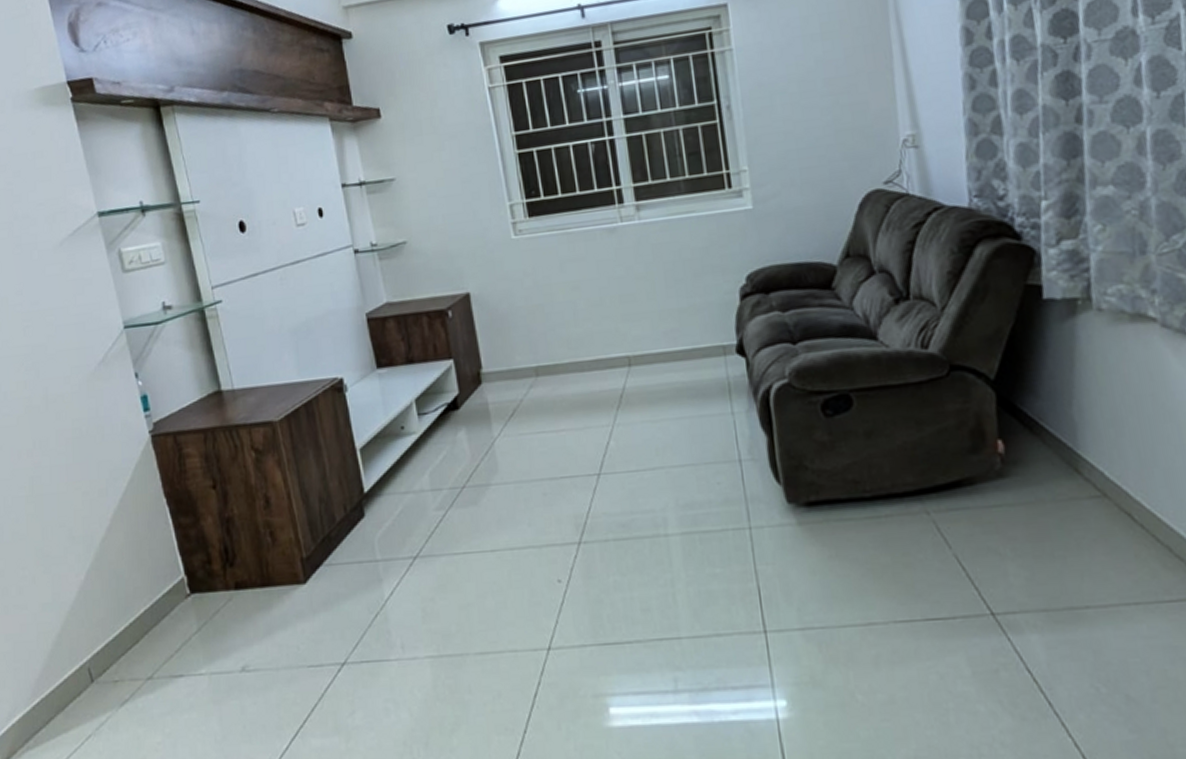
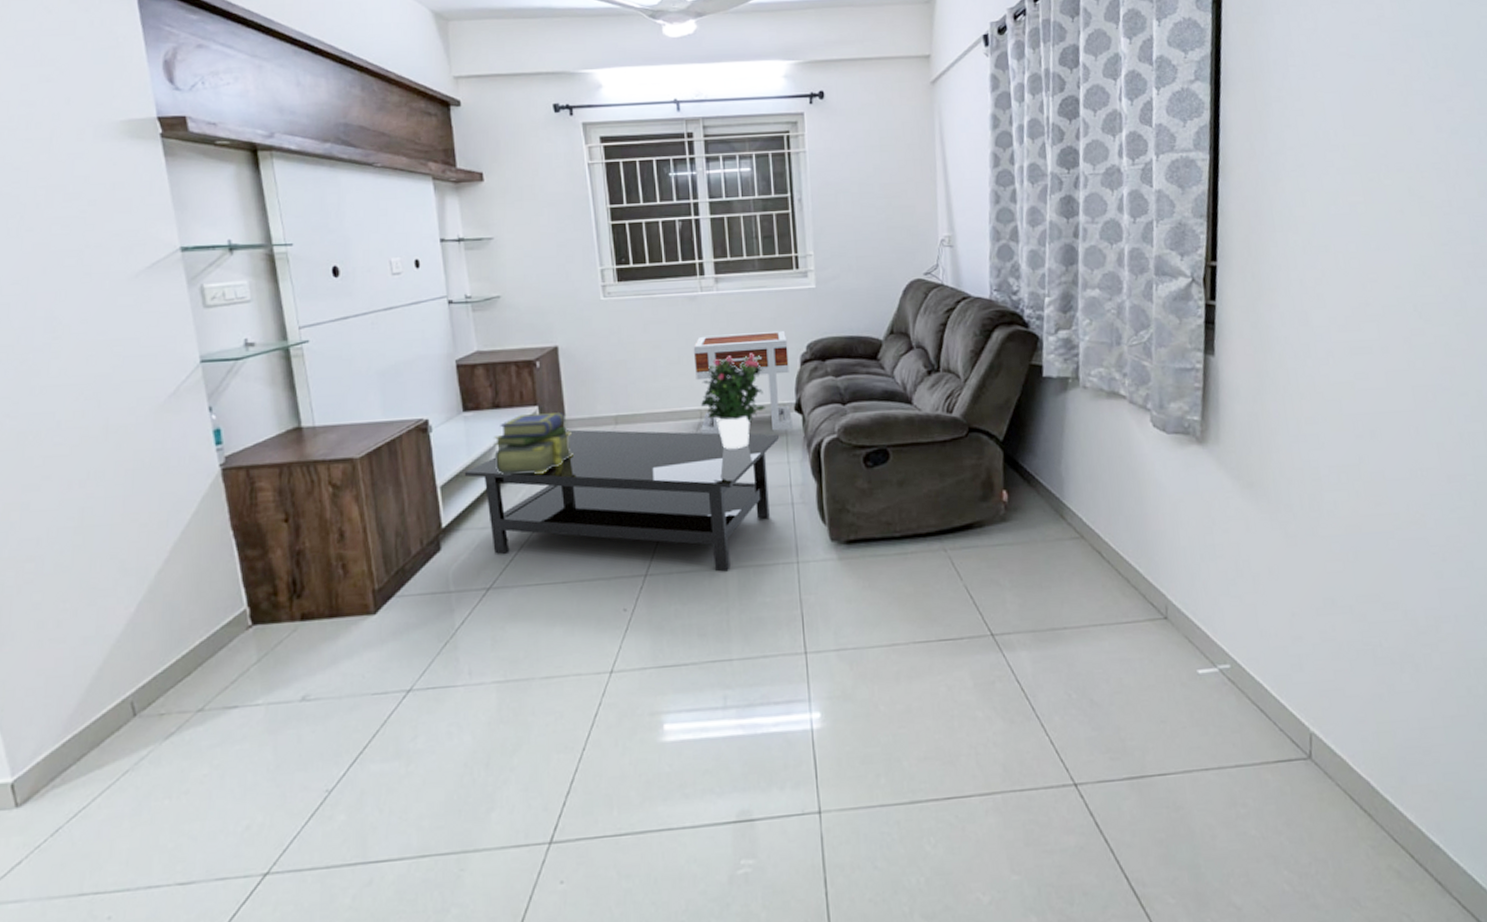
coffee table: none [382,380,721,539] -> present [464,429,780,572]
stack of books: none [410,365,493,435] -> present [494,412,573,475]
side table: none [616,261,735,385] -> present [693,331,793,435]
potted flower: none [627,289,704,400] -> present [701,353,767,449]

